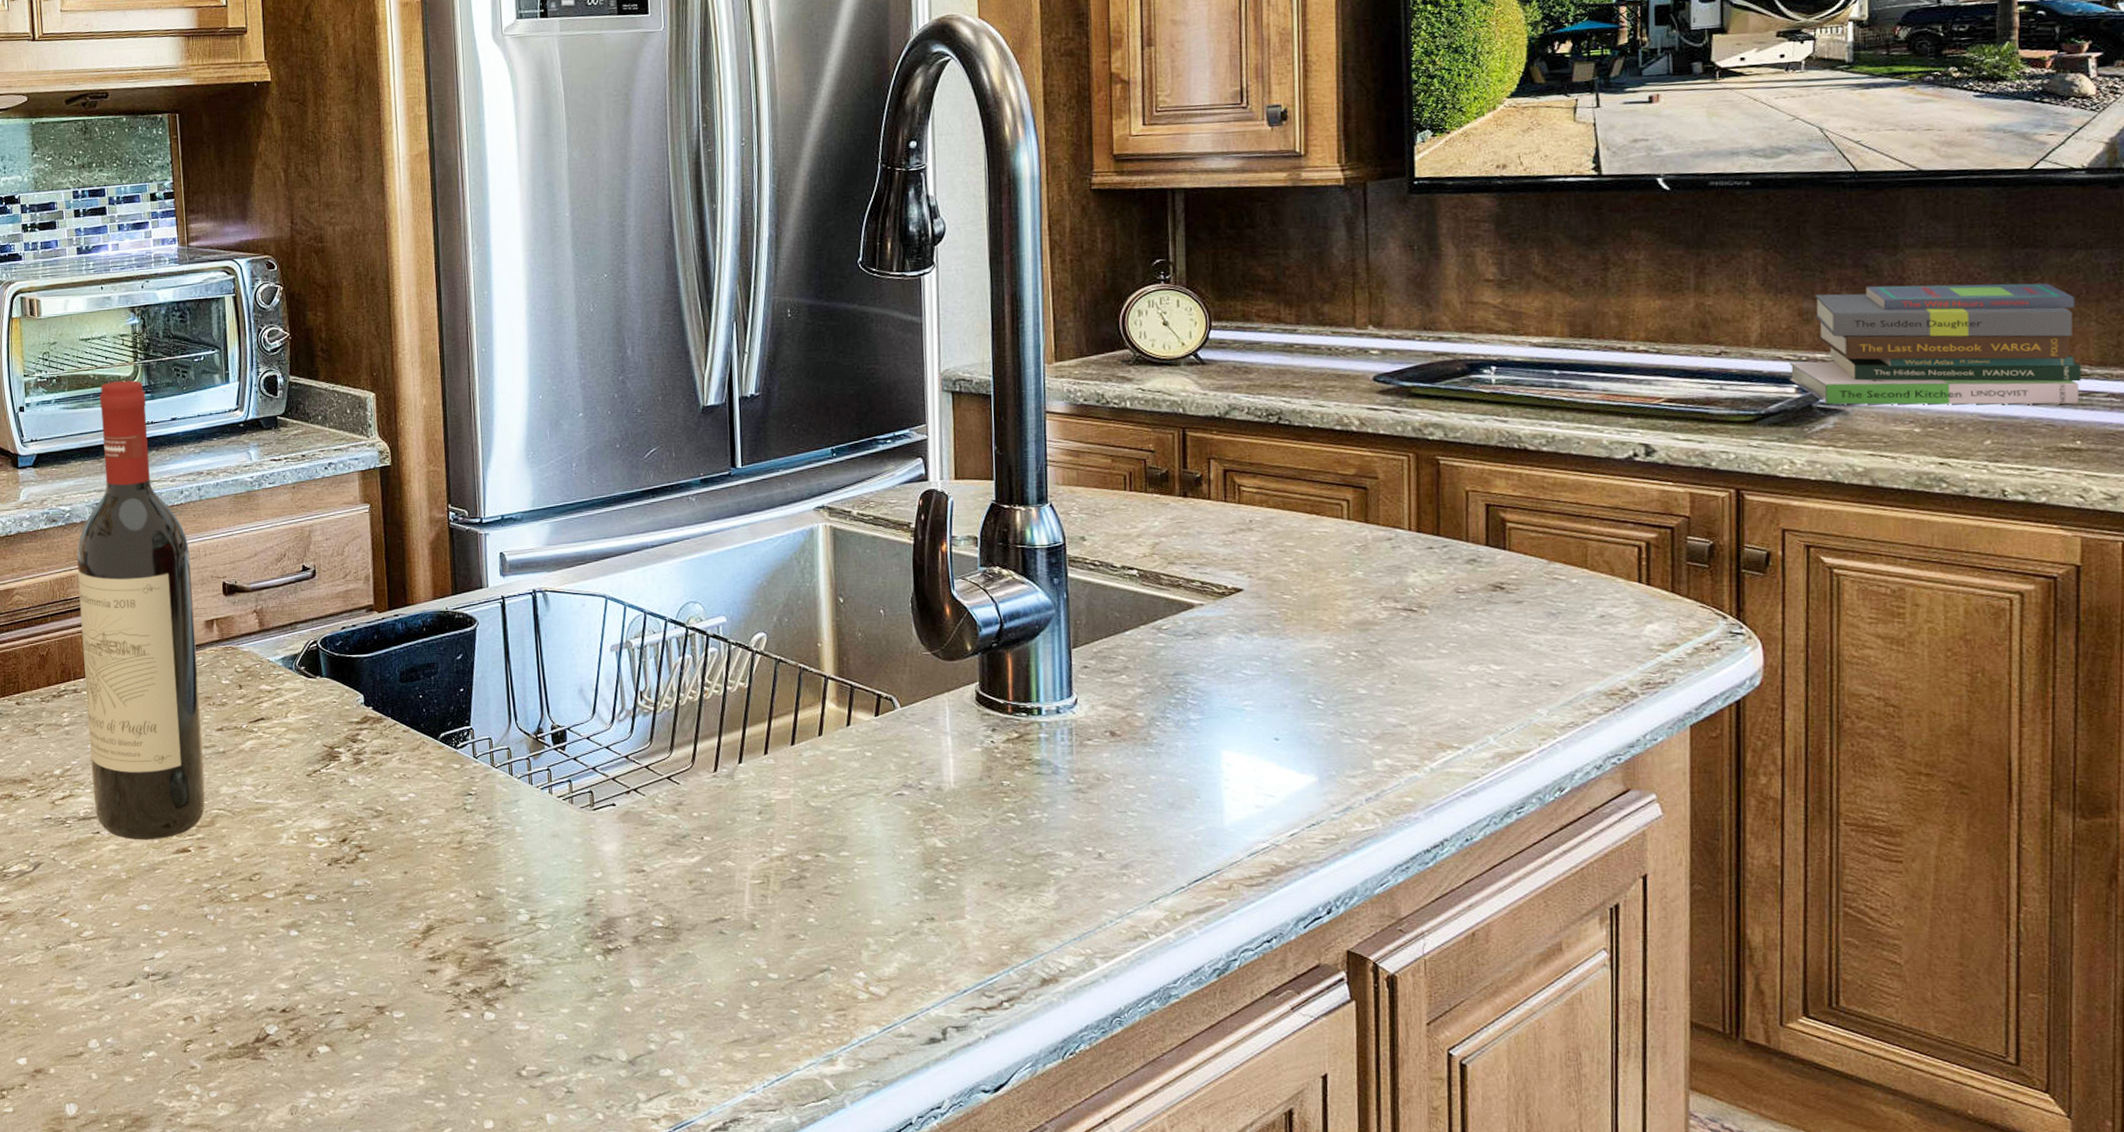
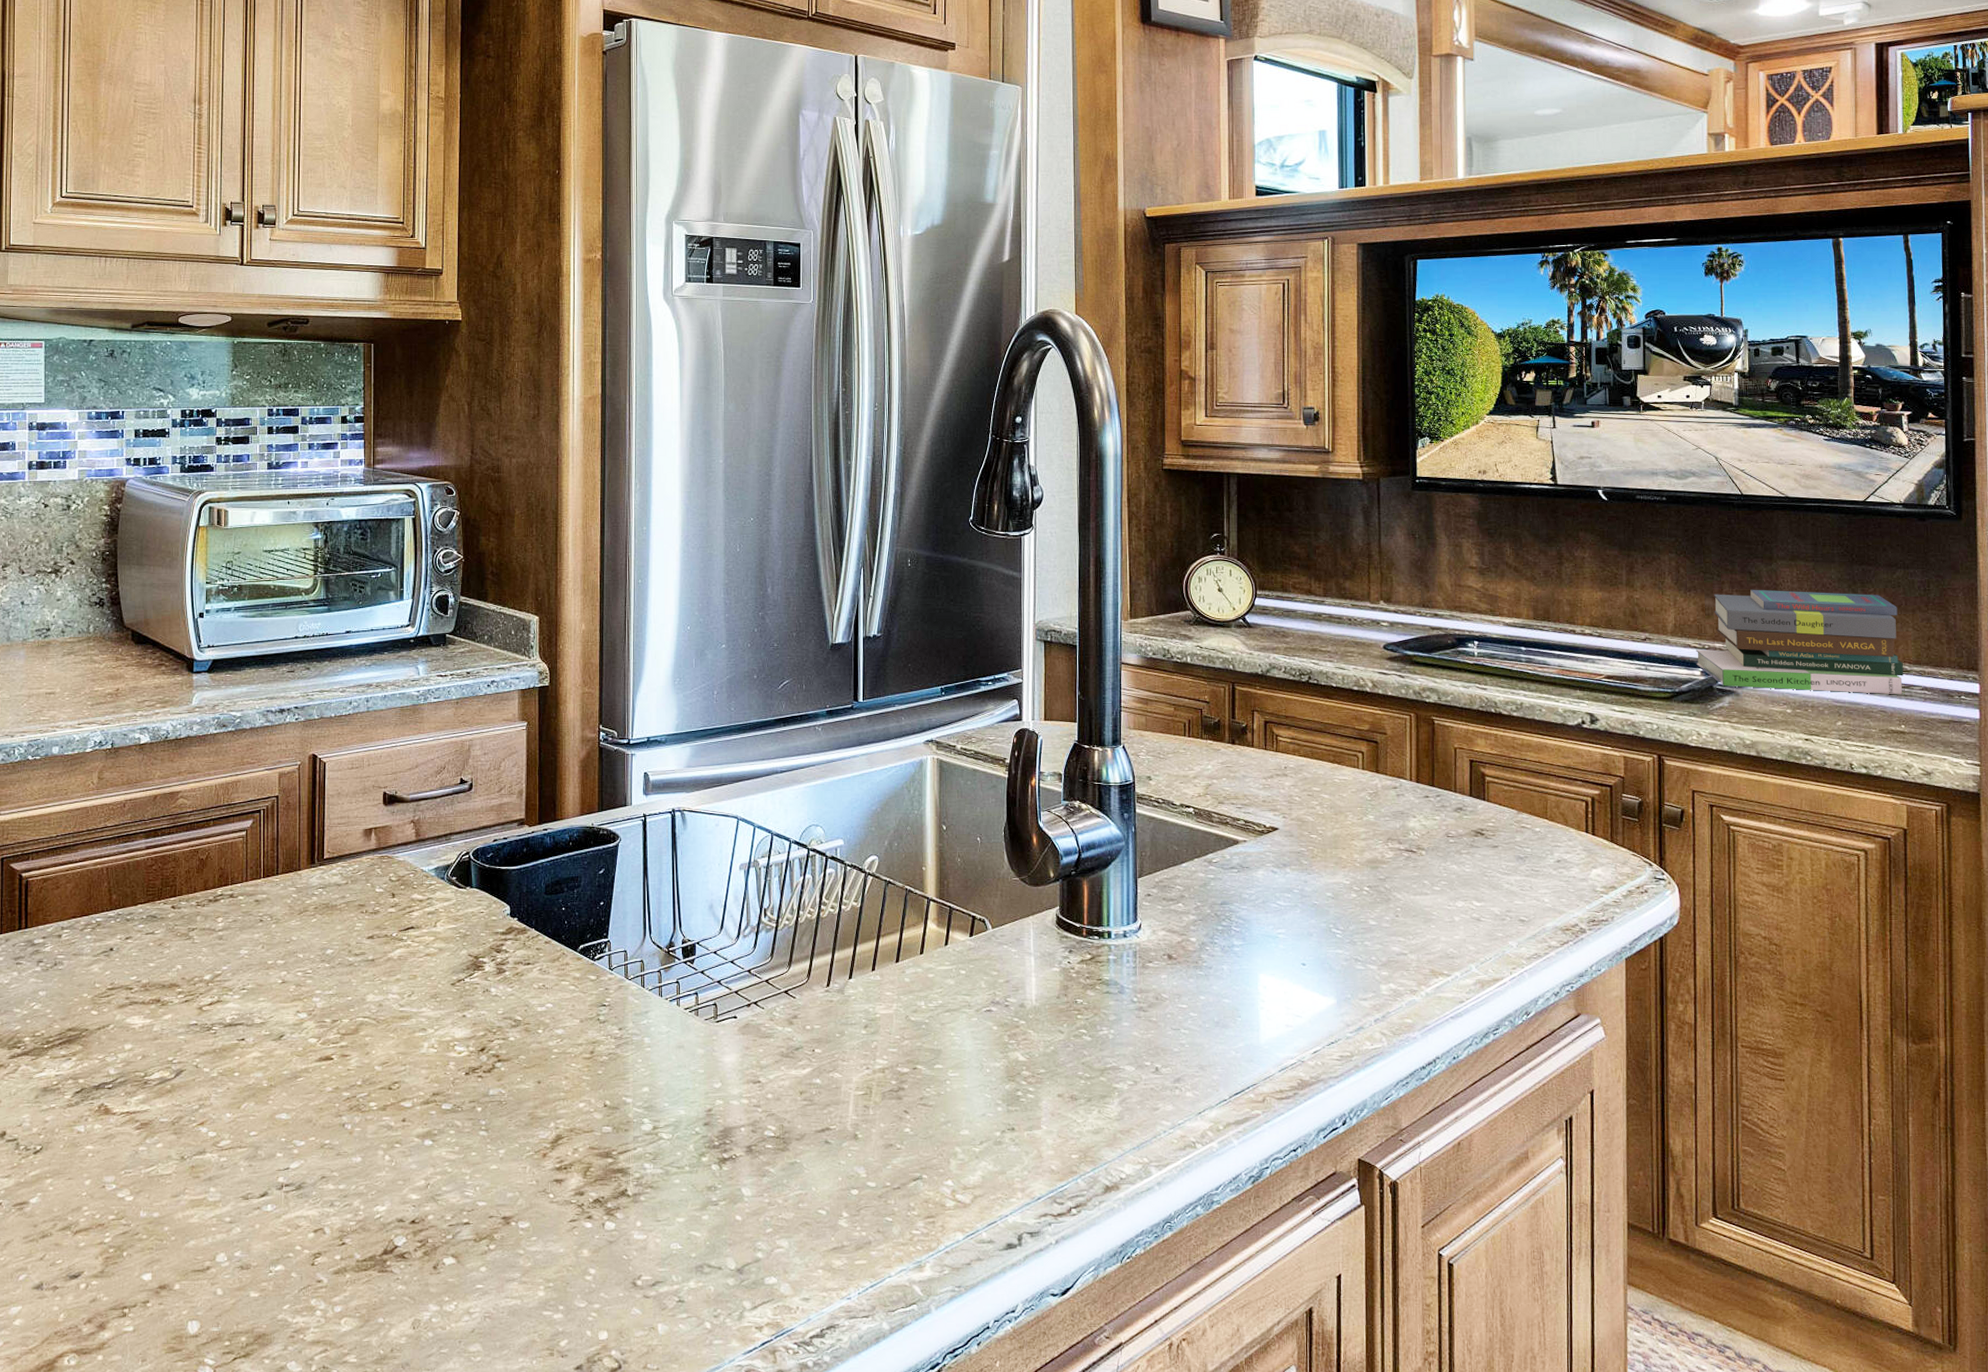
wine bottle: present [76,380,205,840] -> none [241,593,354,1048]

